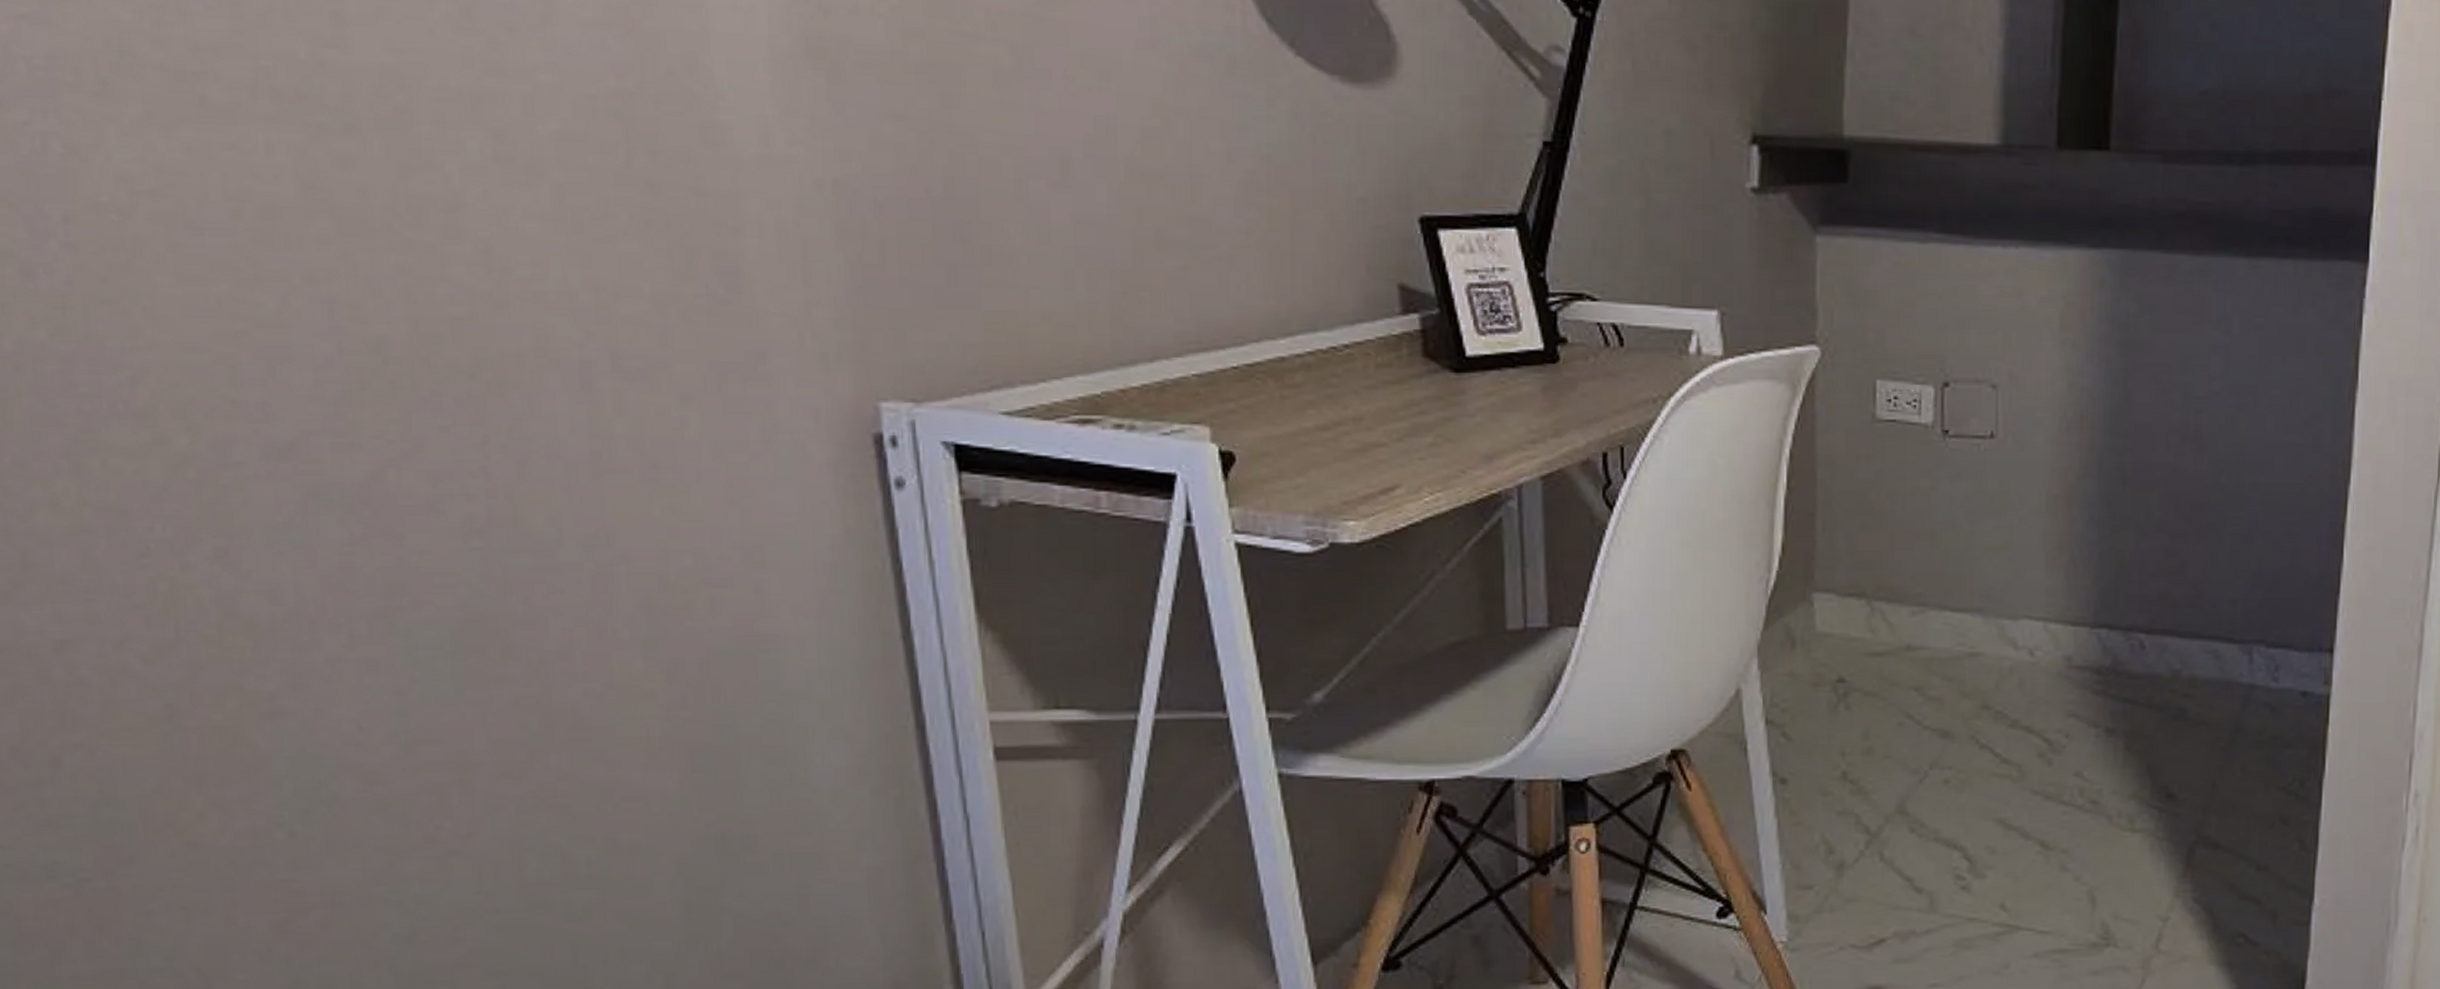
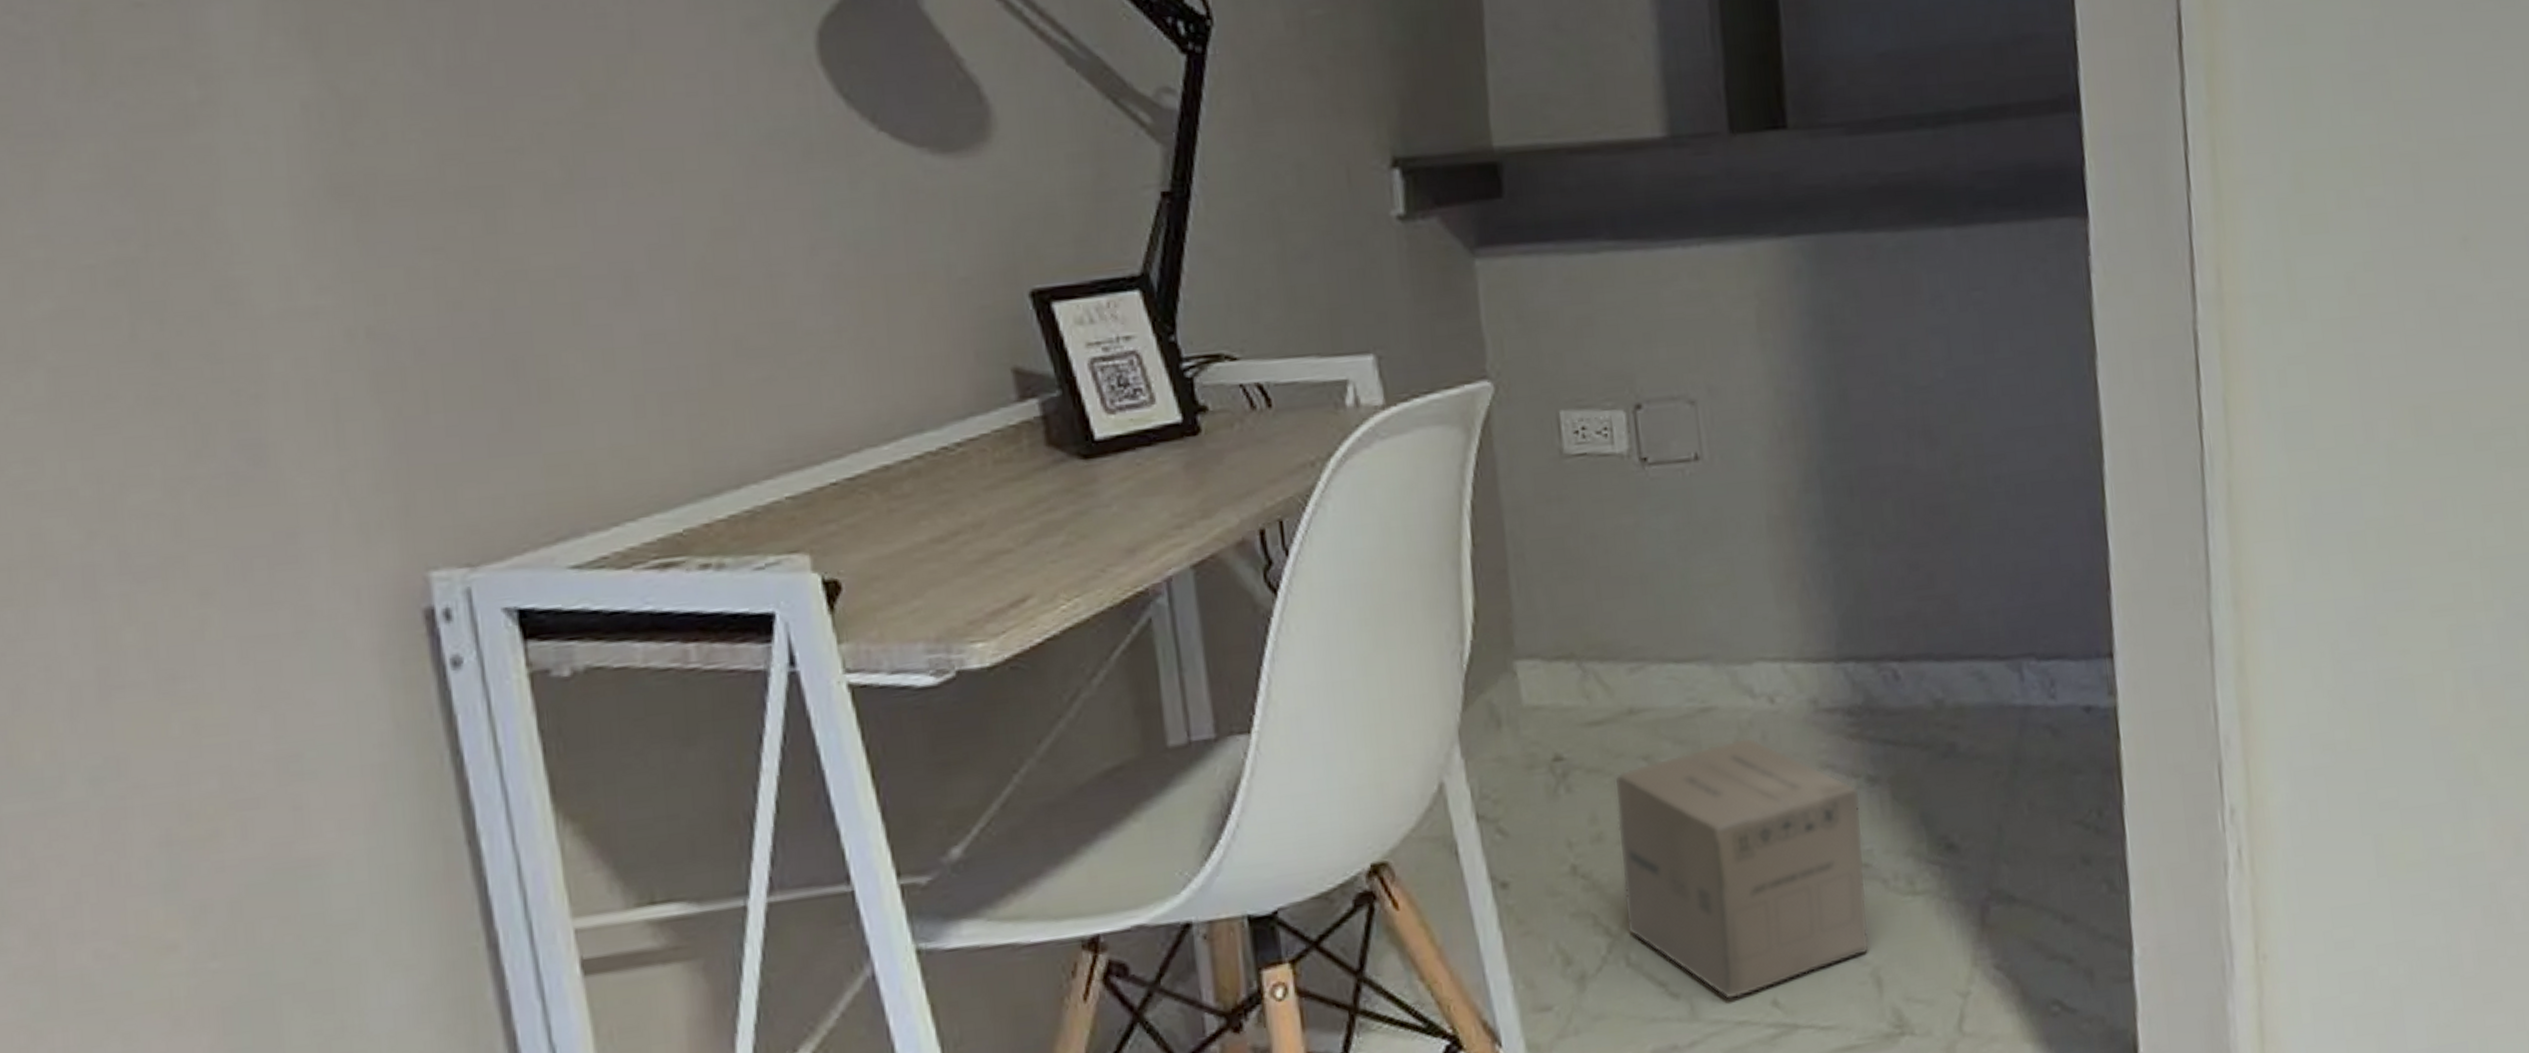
cardboard box: none [1883,682,2097,899] -> present [1614,737,1870,1000]

